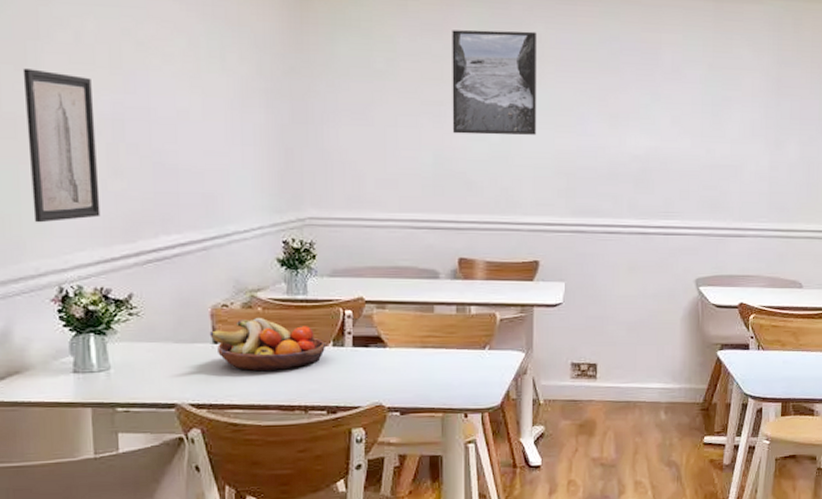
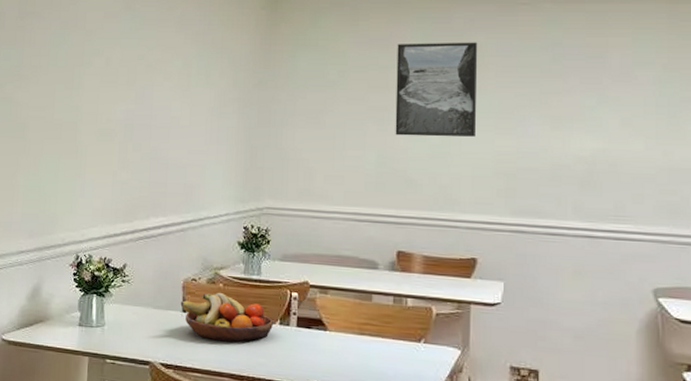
wall art: present [22,68,101,223] -> none [65,87,114,204]

